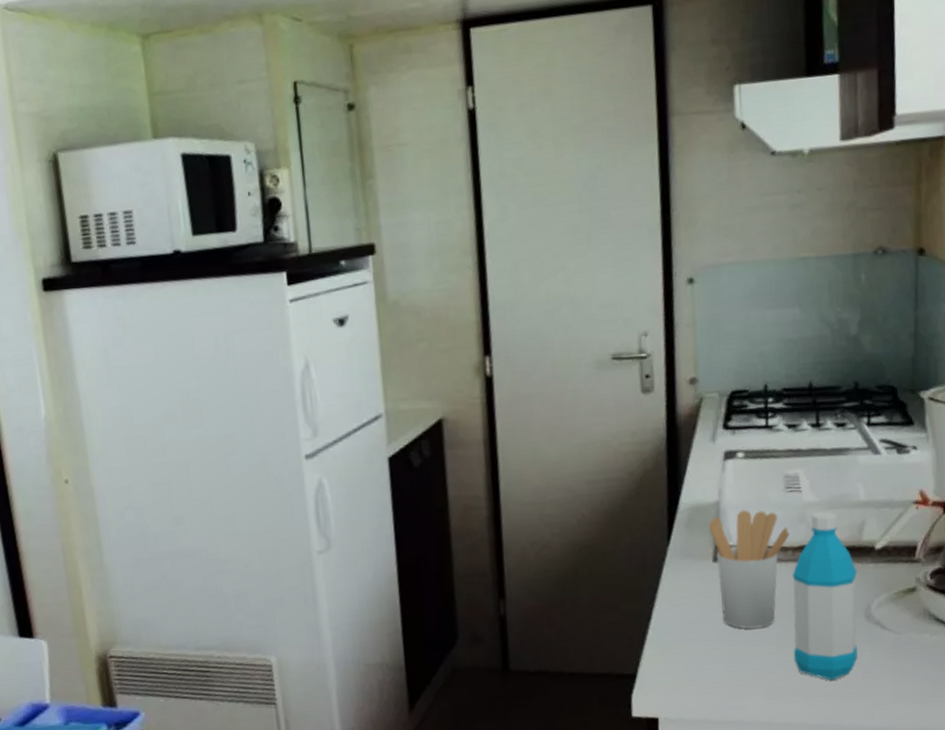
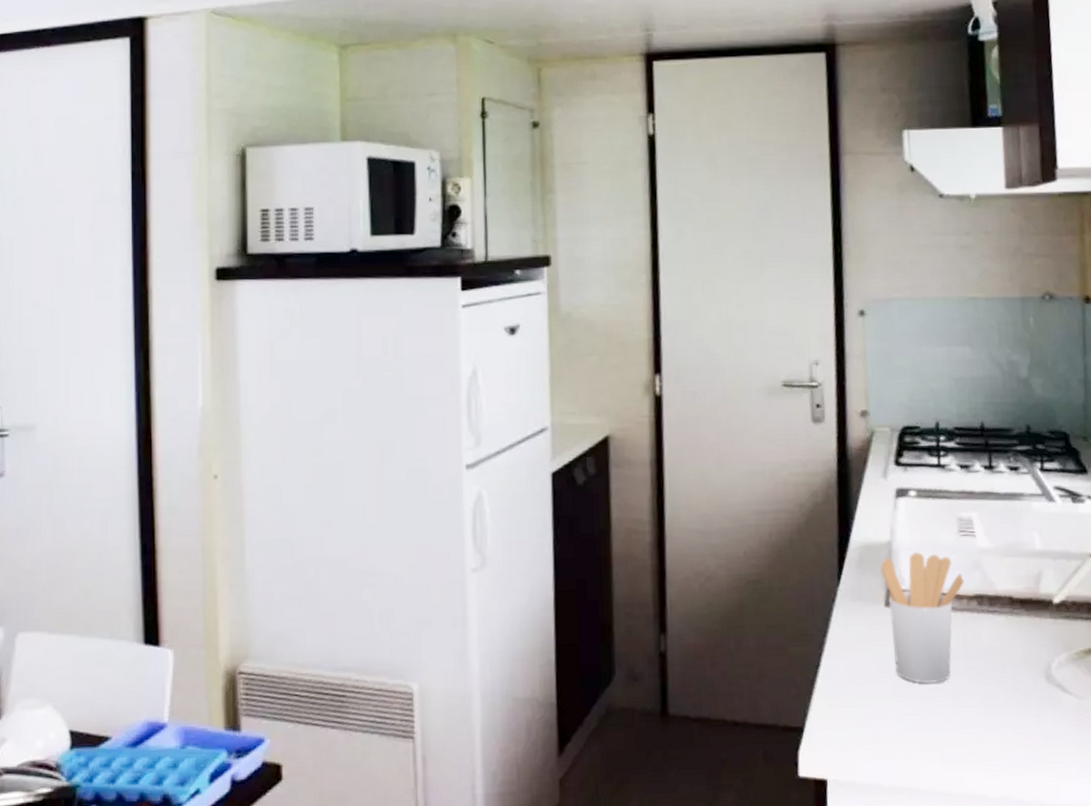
water bottle: present [792,511,858,681] -> none [967,559,1039,748]

